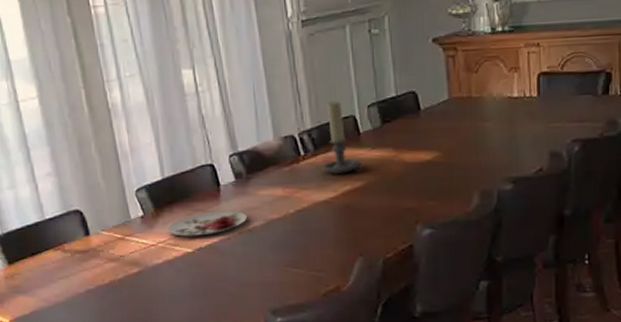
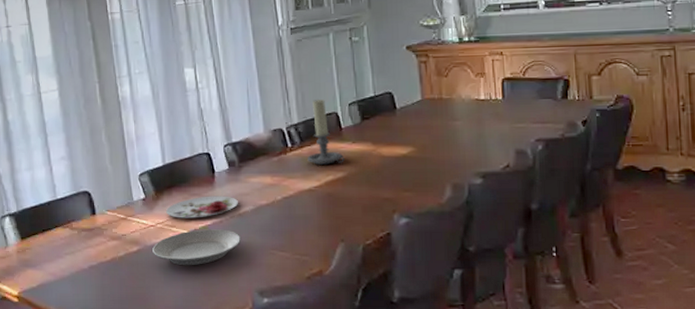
plate: none [154,247,252,287] -> present [152,229,242,266]

